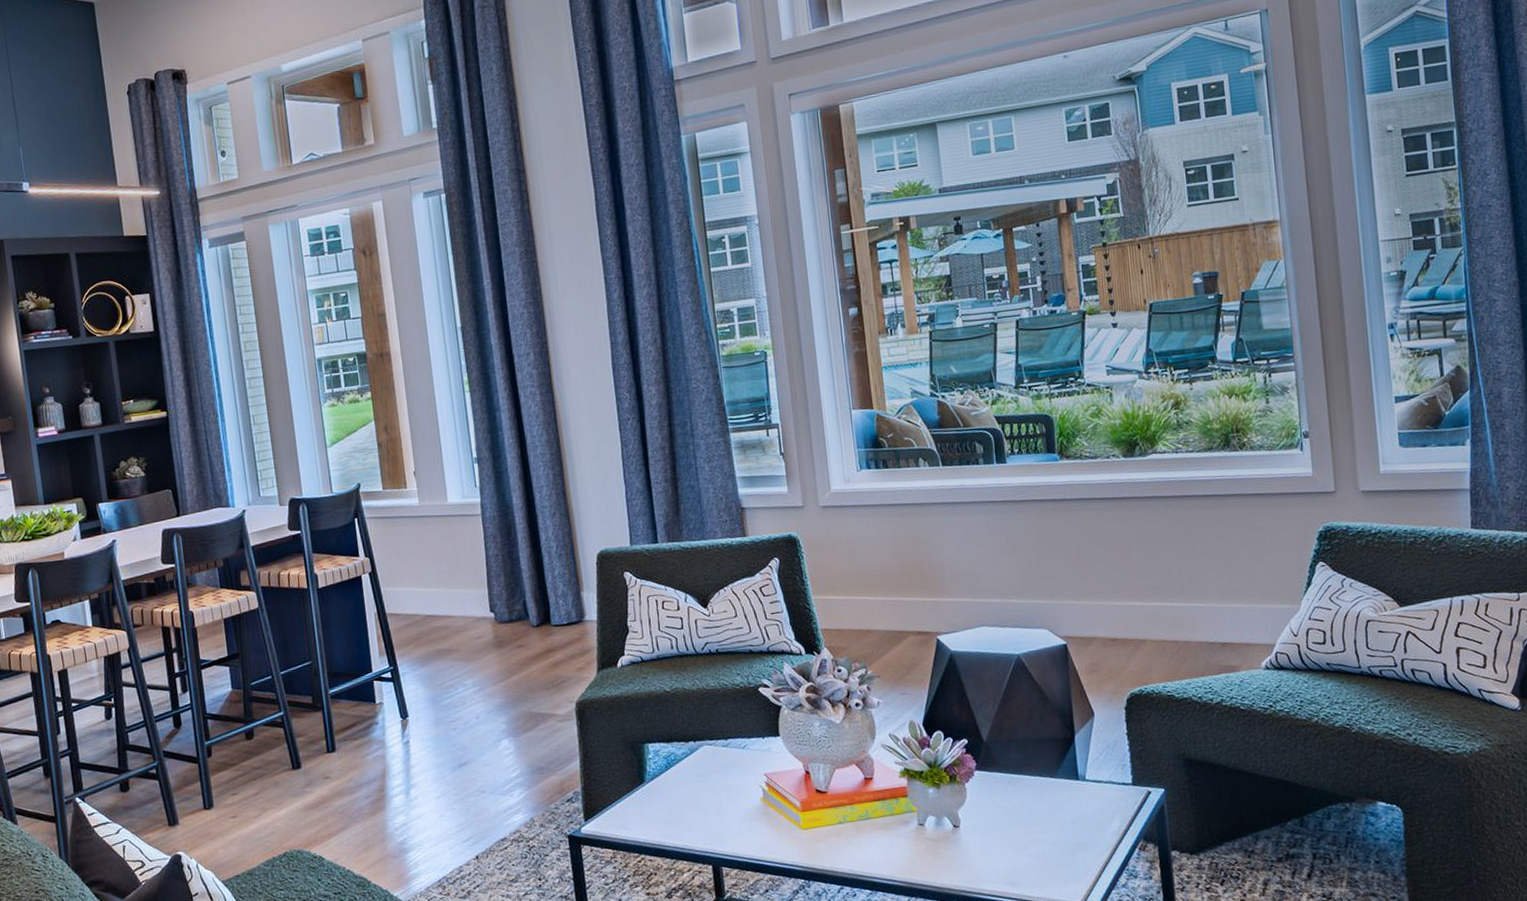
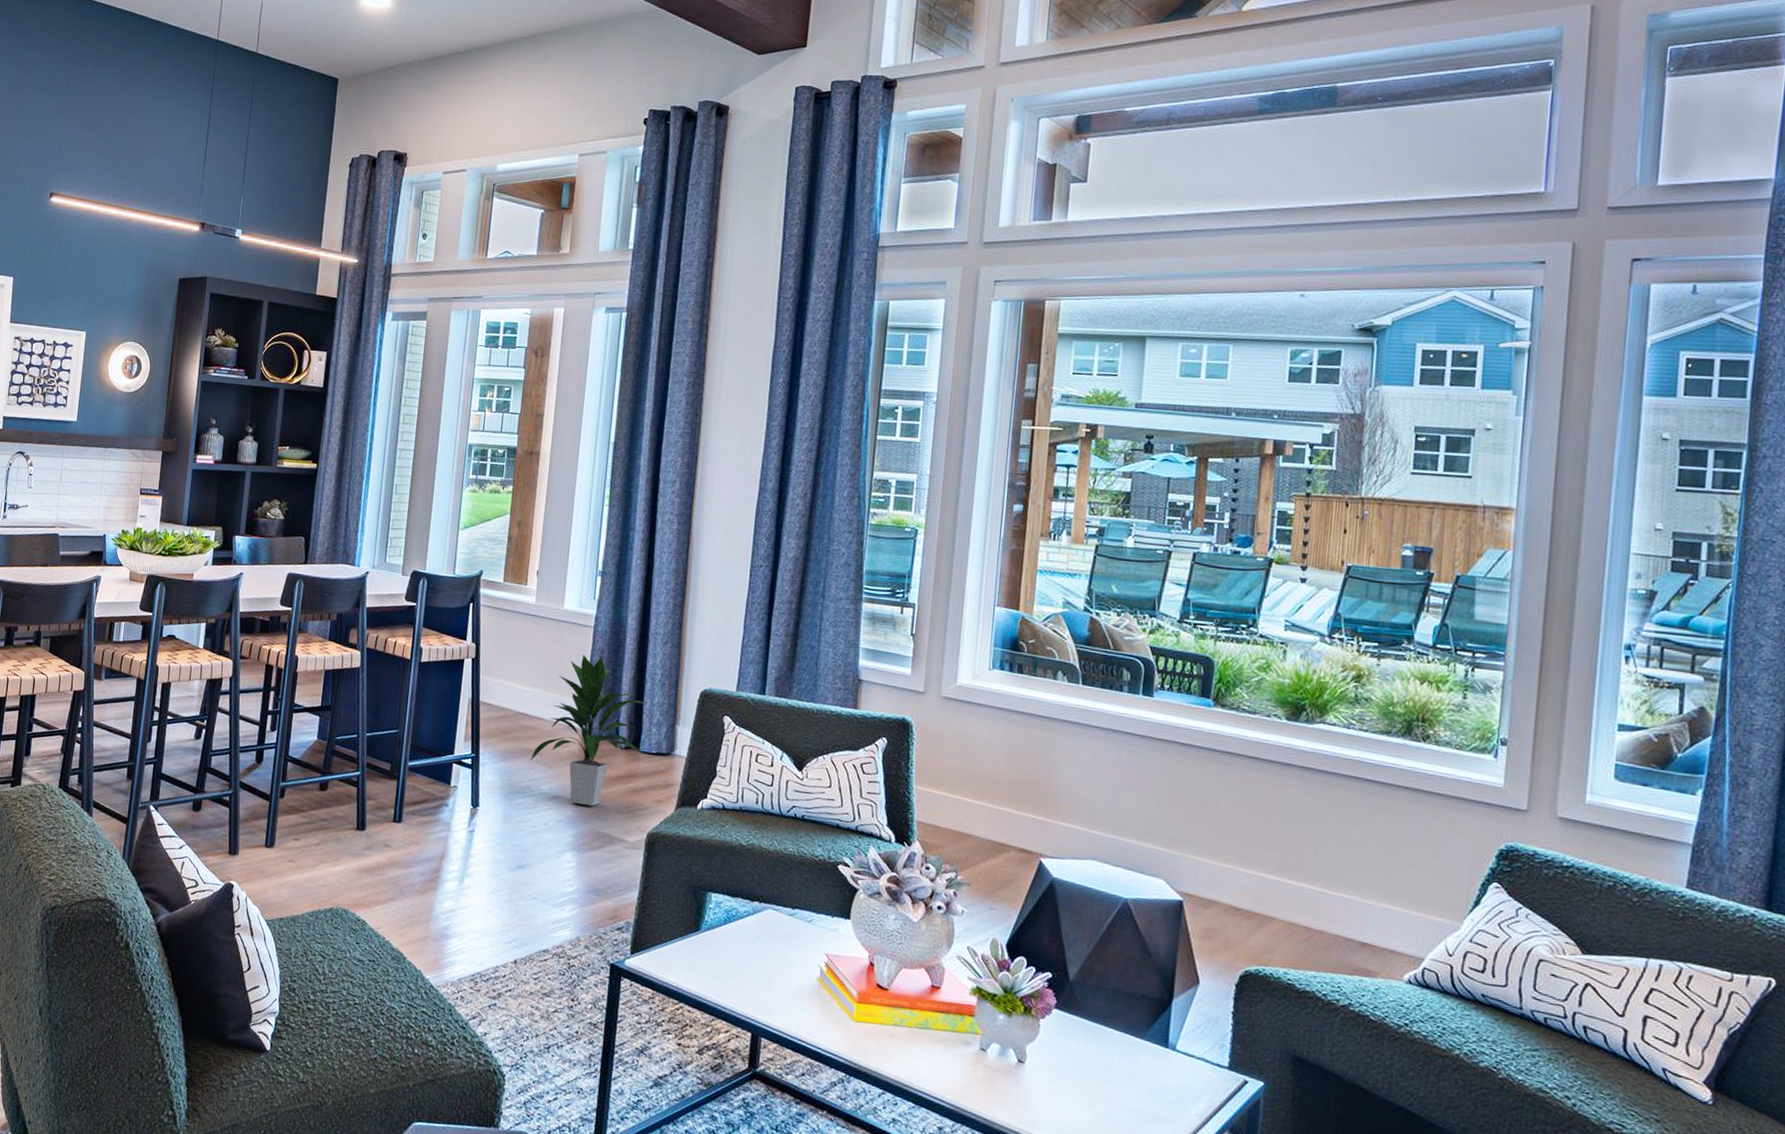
indoor plant: none [448,541,555,691] -> present [530,654,649,806]

